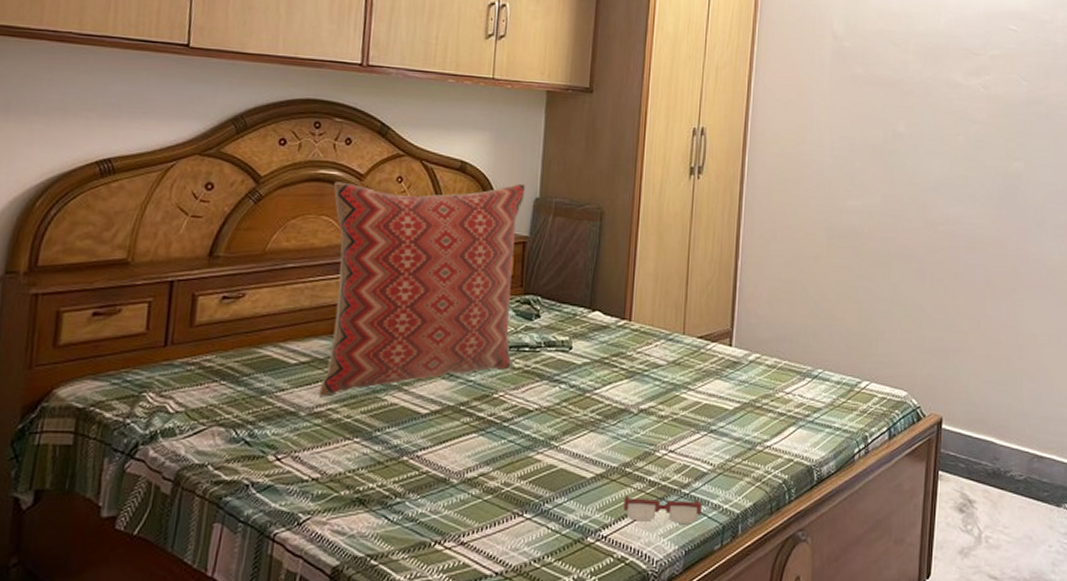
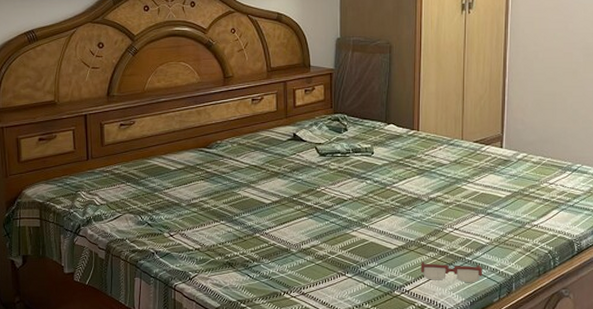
pillow: present [319,181,526,396] -> none [187,27,329,192]

